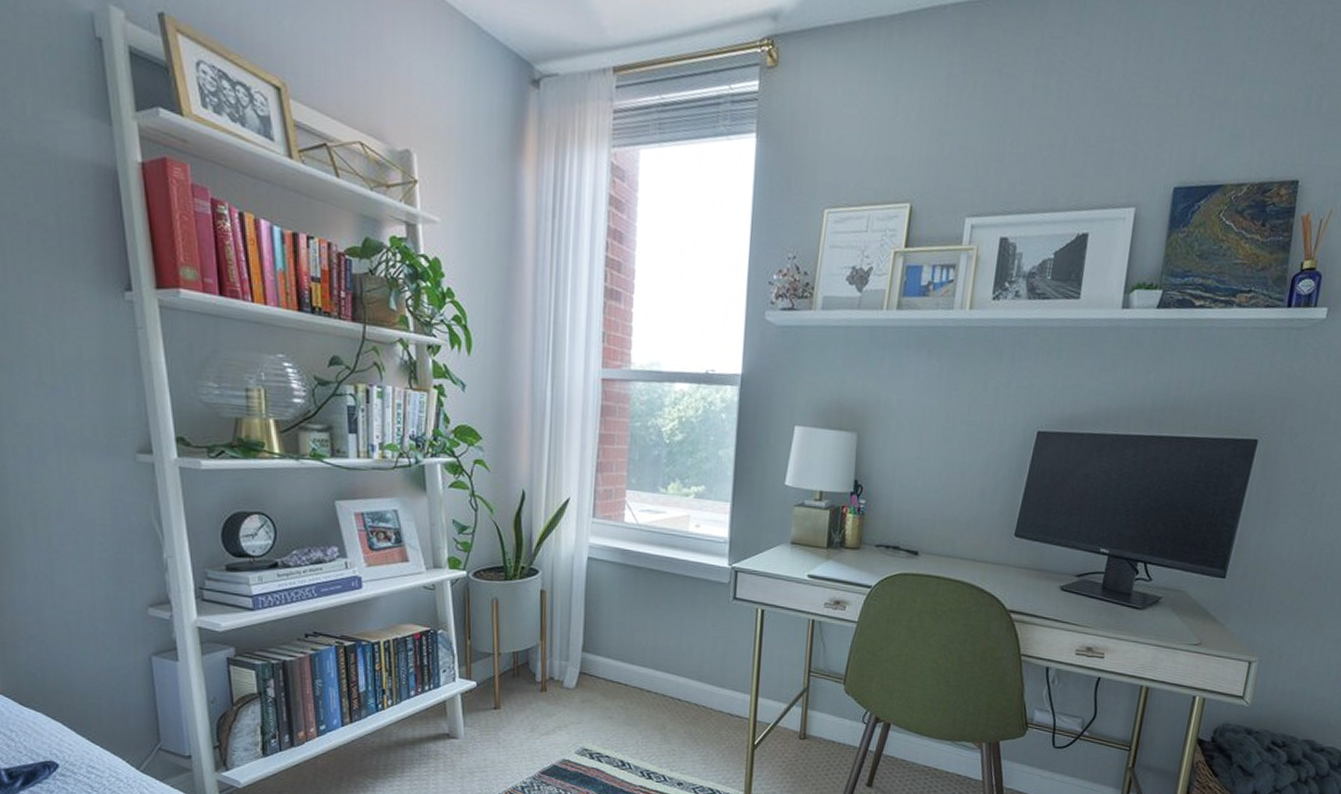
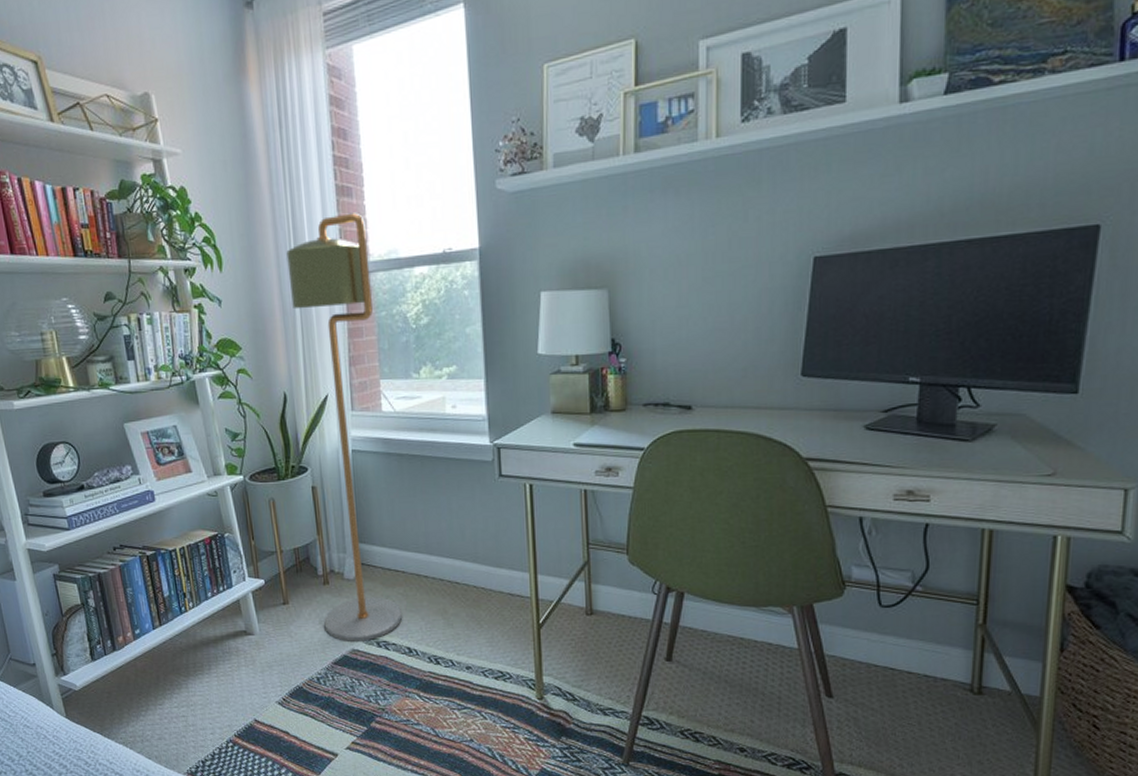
floor lamp: none [536,317,631,752] -> present [286,212,402,641]

